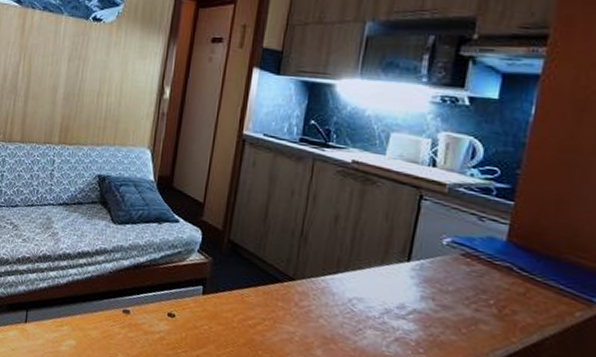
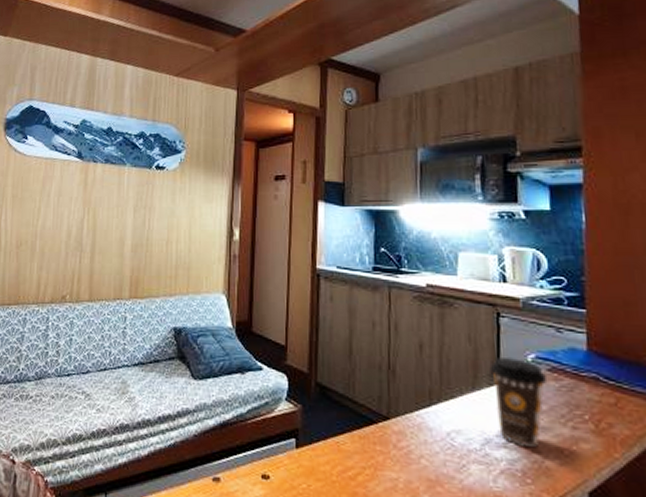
coffee cup: none [400,237,460,322] -> present [491,356,548,447]

